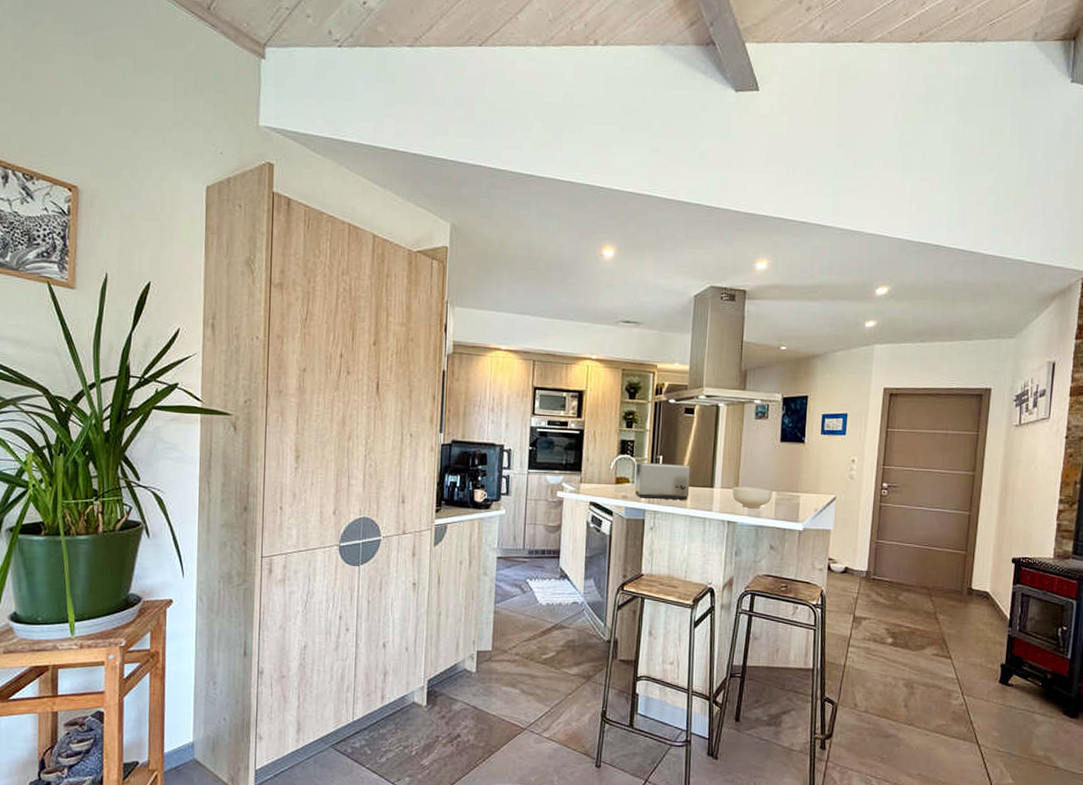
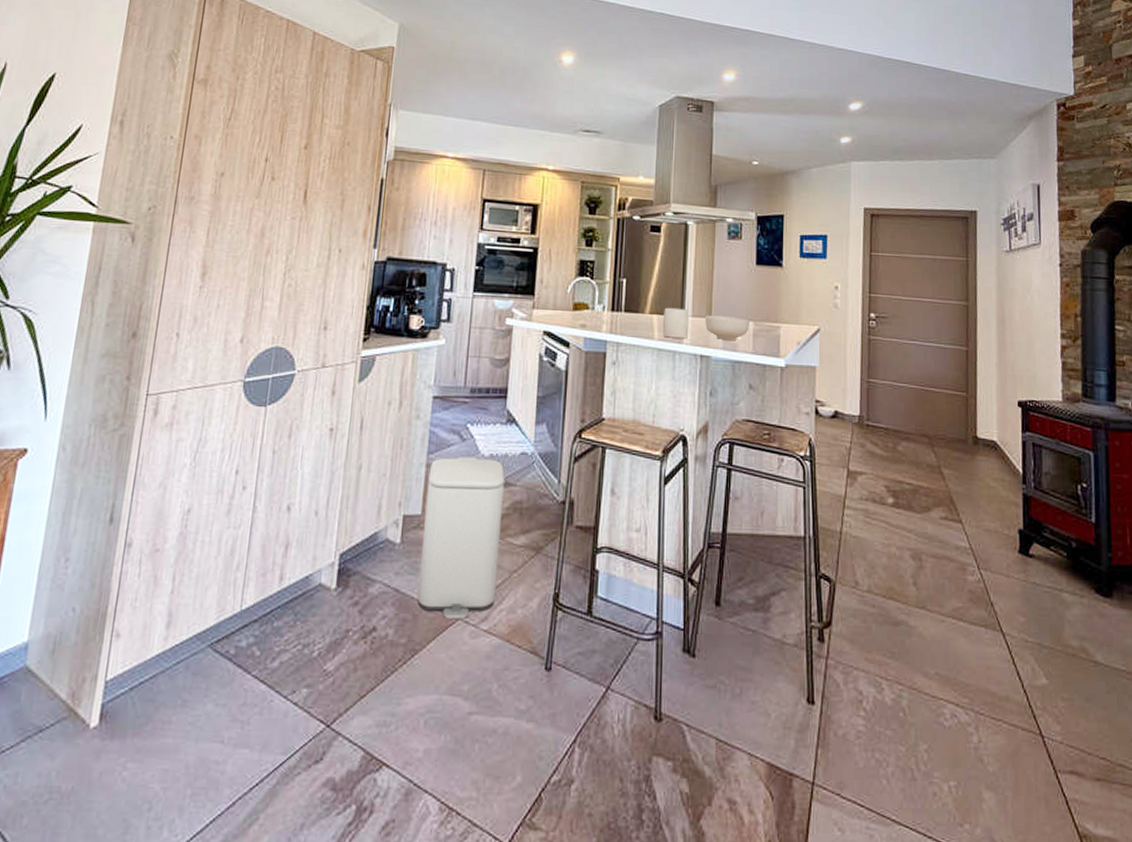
pedal bin: none [491,605,559,730] -> present [417,456,505,620]
toaster: present [634,462,691,501] -> none [594,285,658,331]
mug: none [694,480,719,507] -> present [662,307,689,339]

